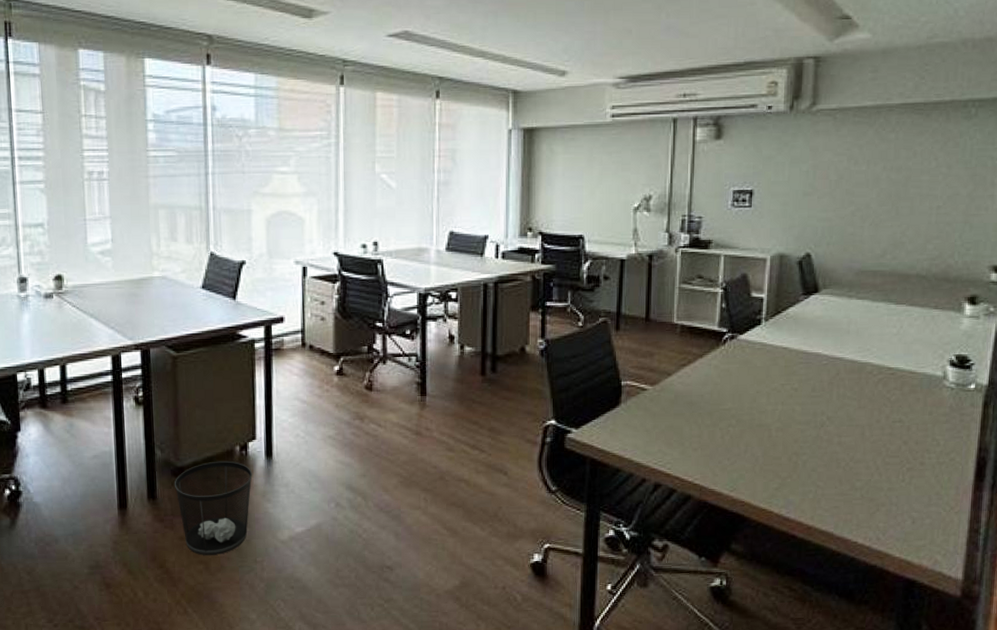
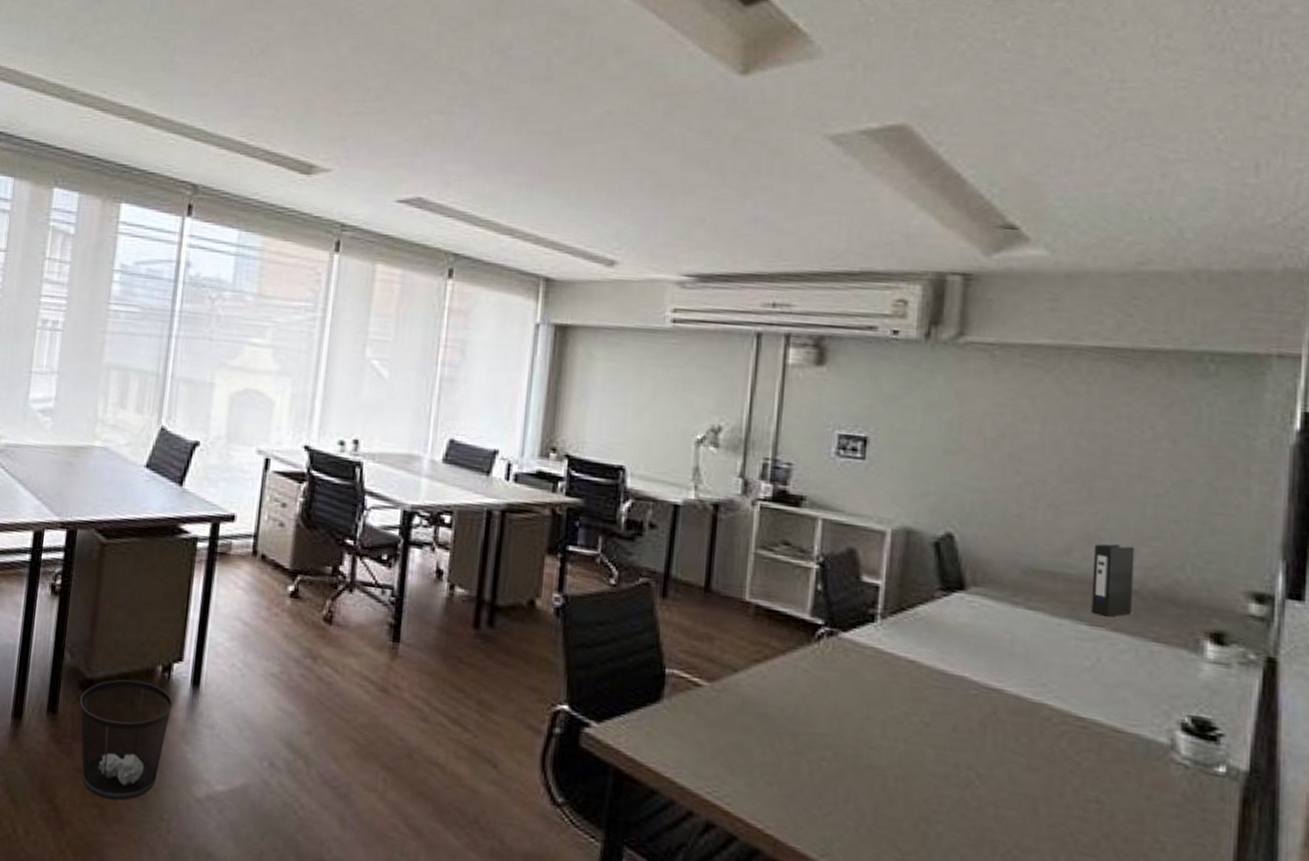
binder: none [897,245,924,297] -> present [1091,543,1135,617]

